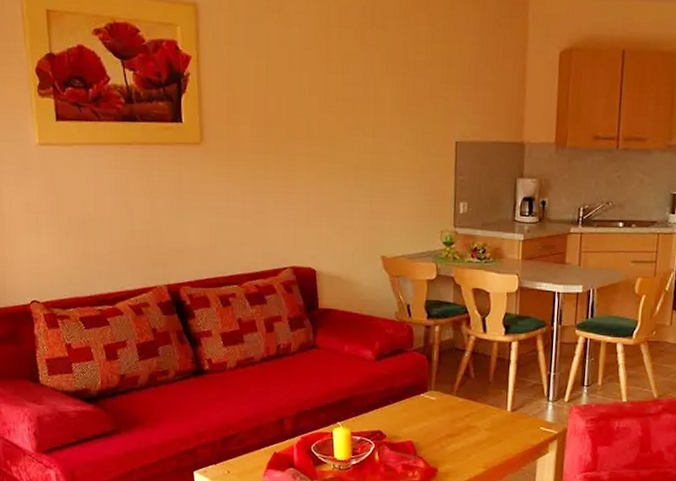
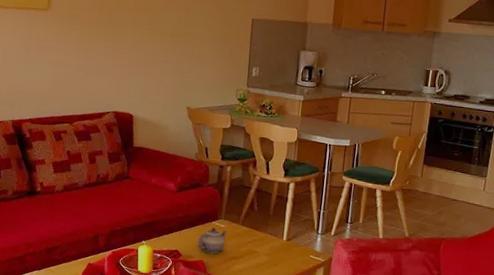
teapot: none [404,401,440,433] -> present [197,227,228,254]

